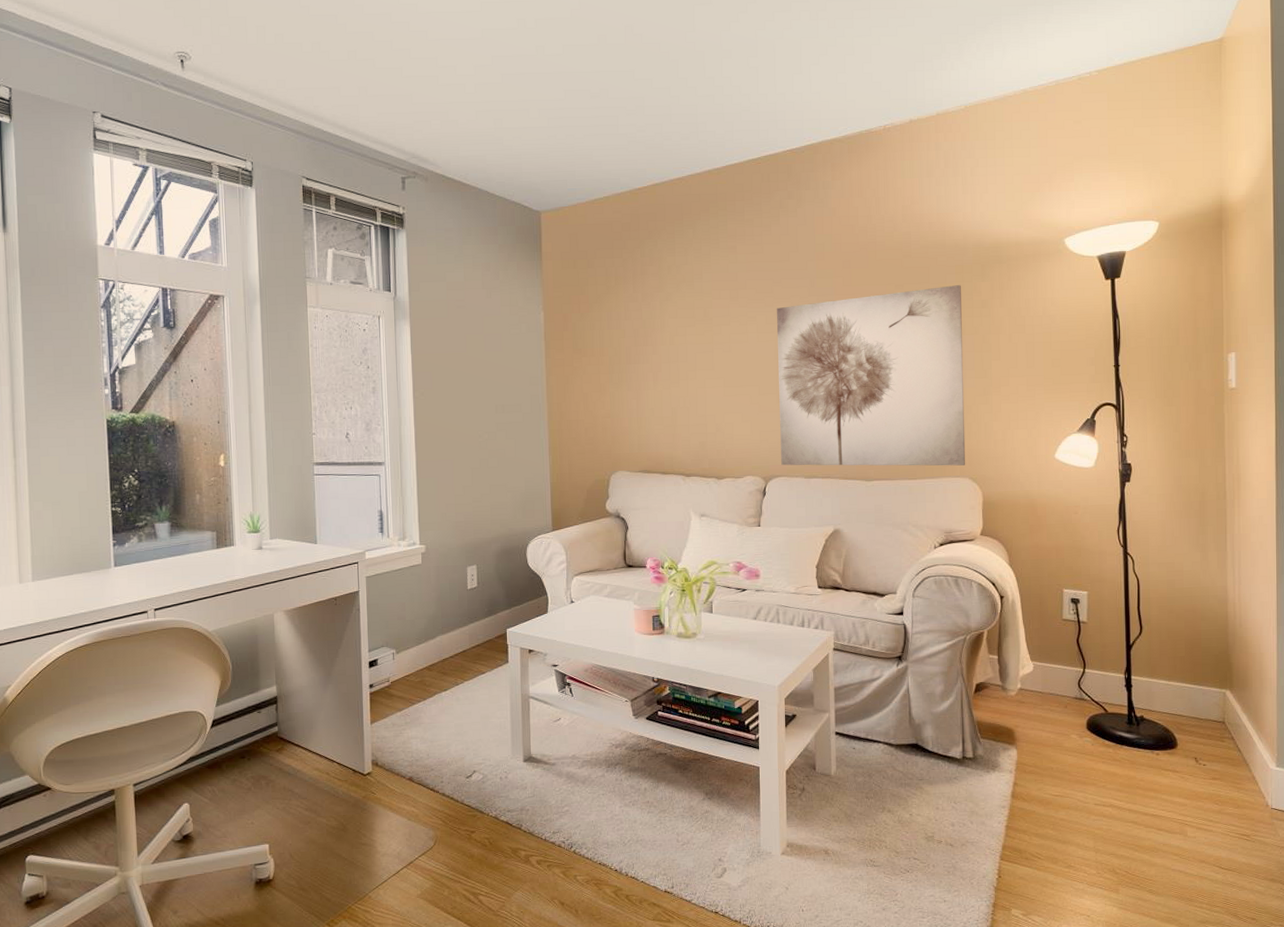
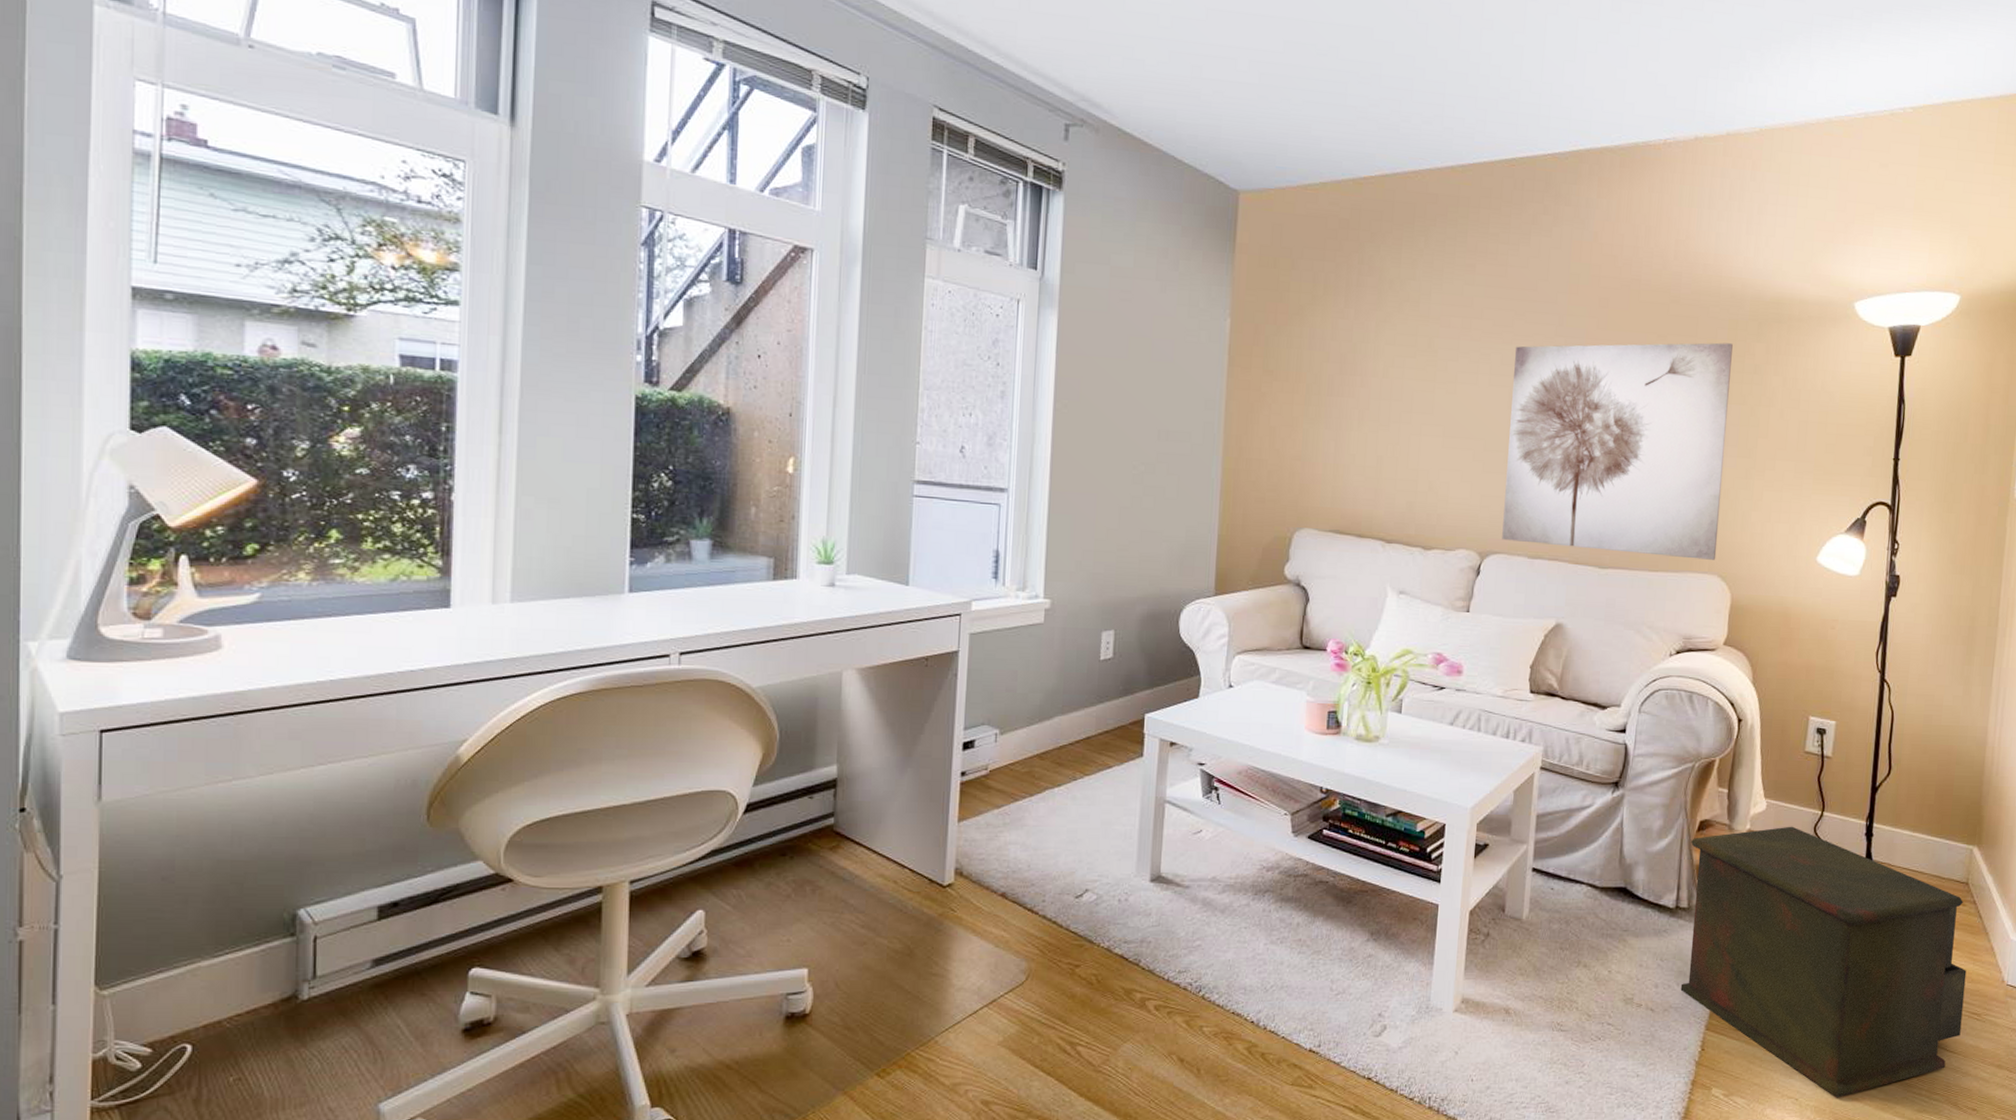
nightstand: none [970,683,1233,914] -> present [1680,826,1967,1098]

